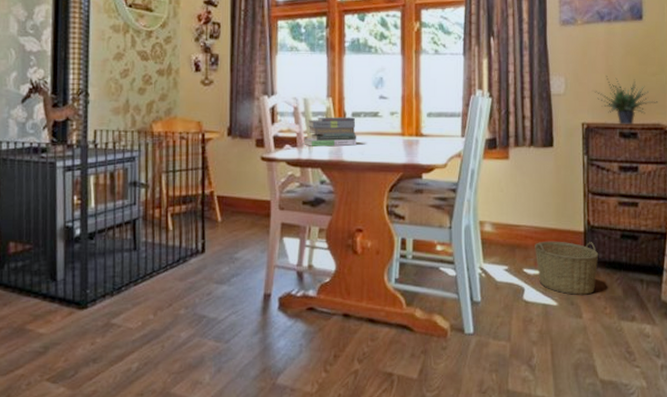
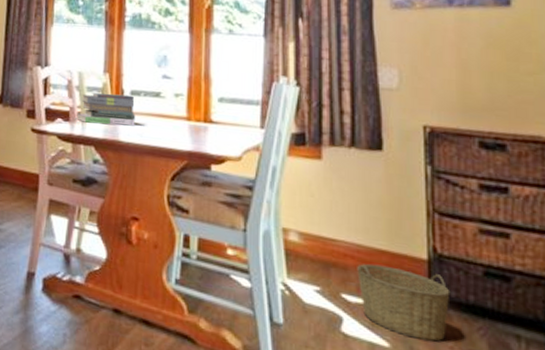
potted plant: present [593,75,658,126] -> none [438,70,538,135]

